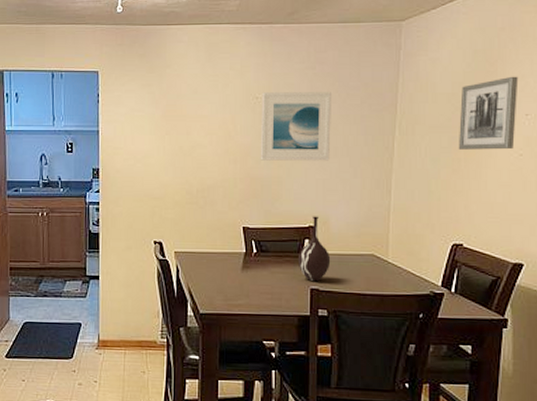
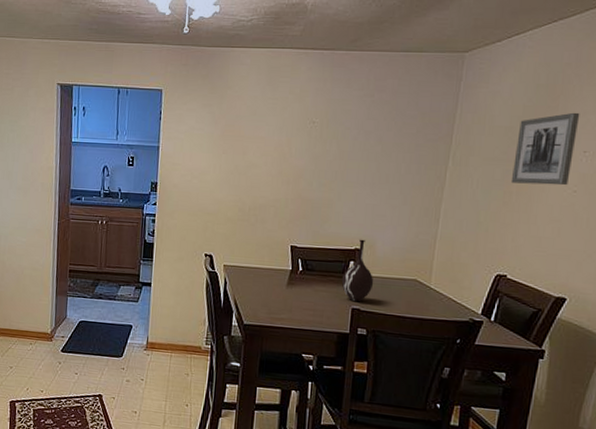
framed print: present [260,92,331,161] -> none [312,117,388,187]

